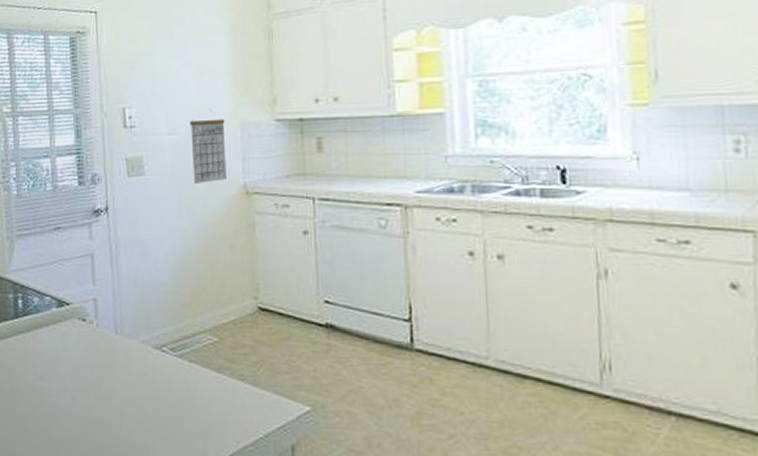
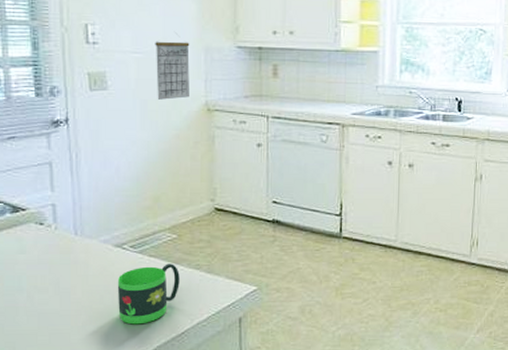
mug: none [157,371,223,442] -> present [117,264,180,325]

